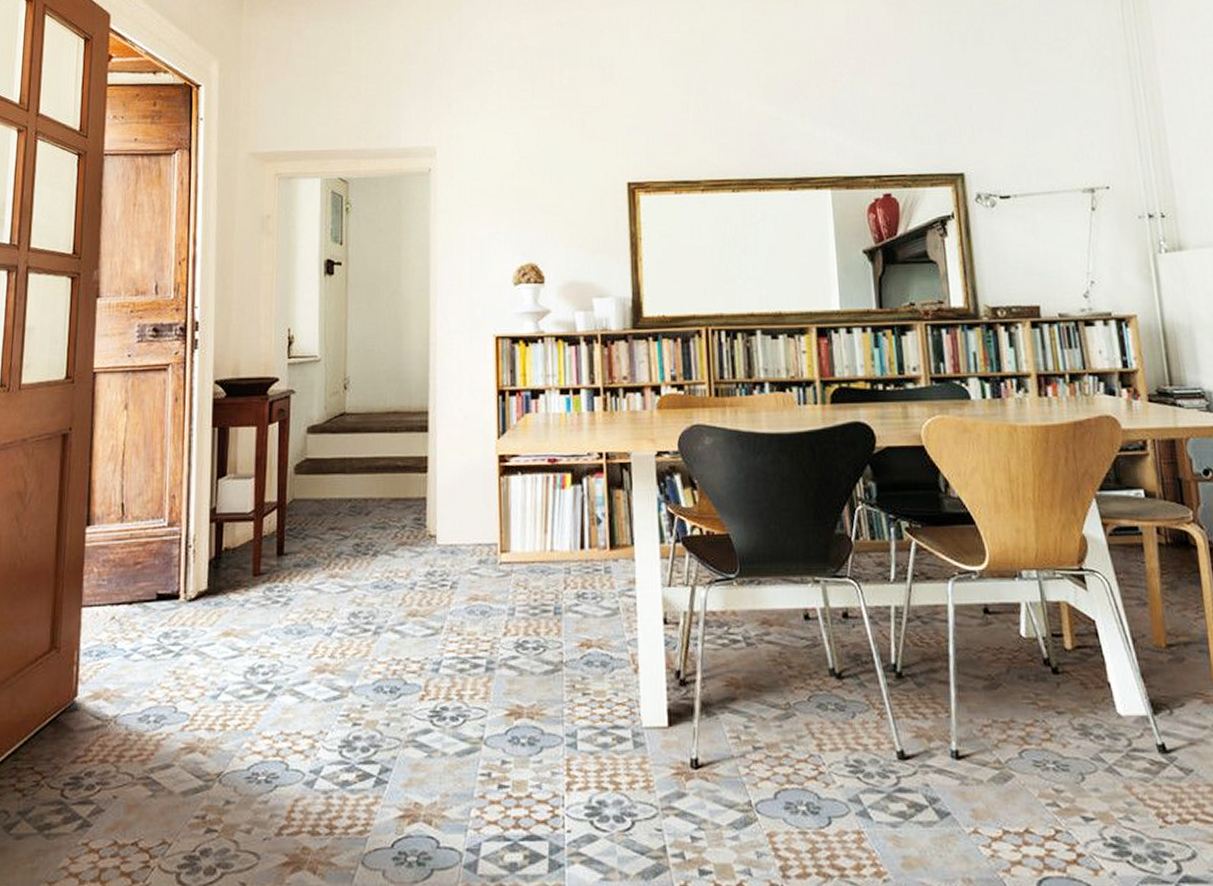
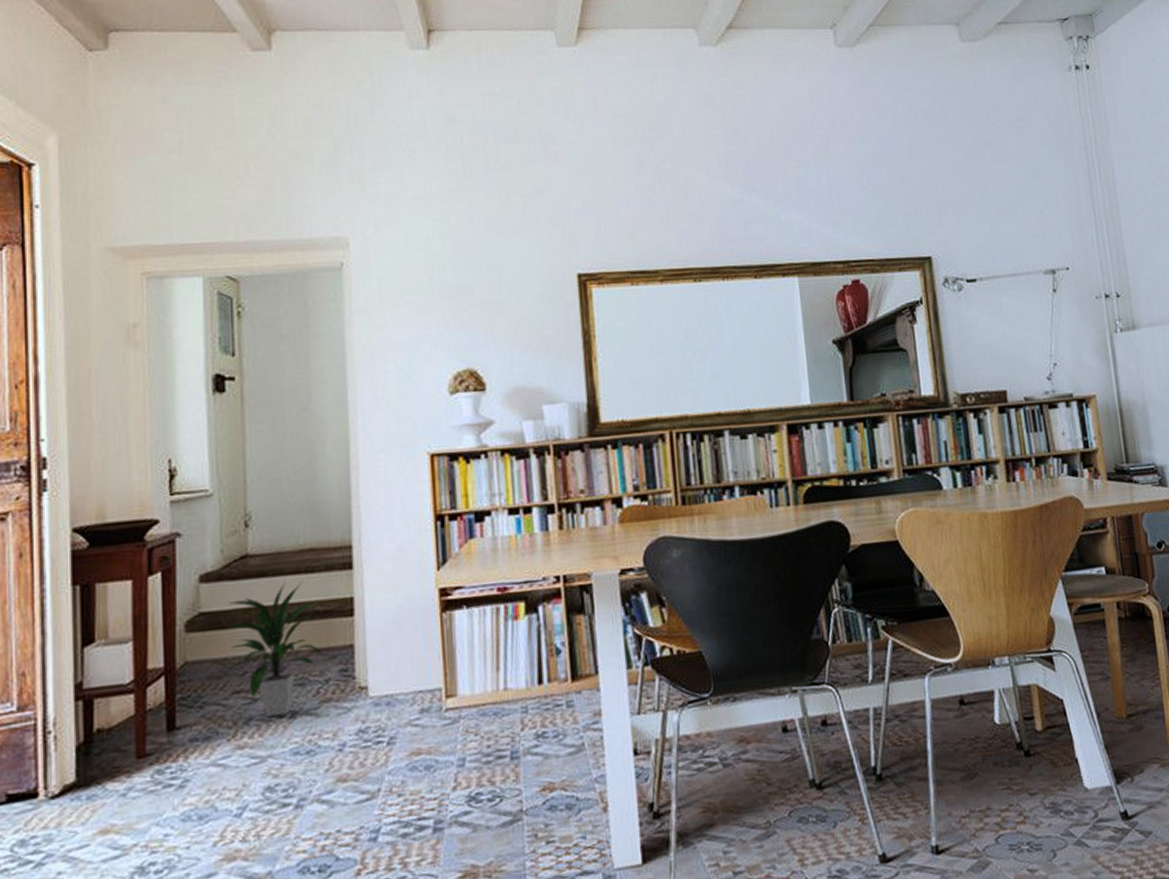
indoor plant: none [325,439,402,552] -> present [227,583,325,717]

